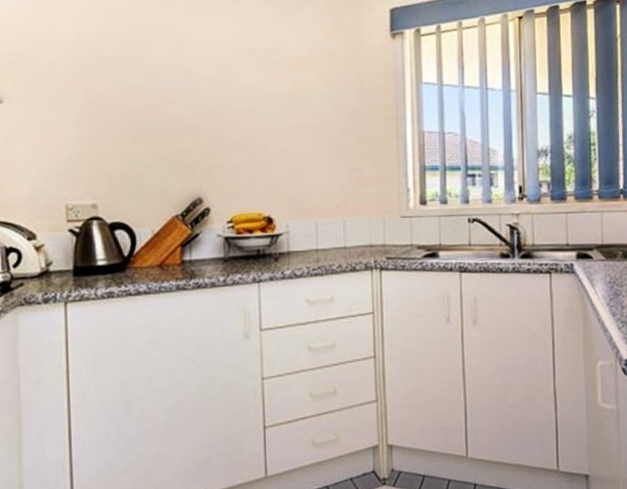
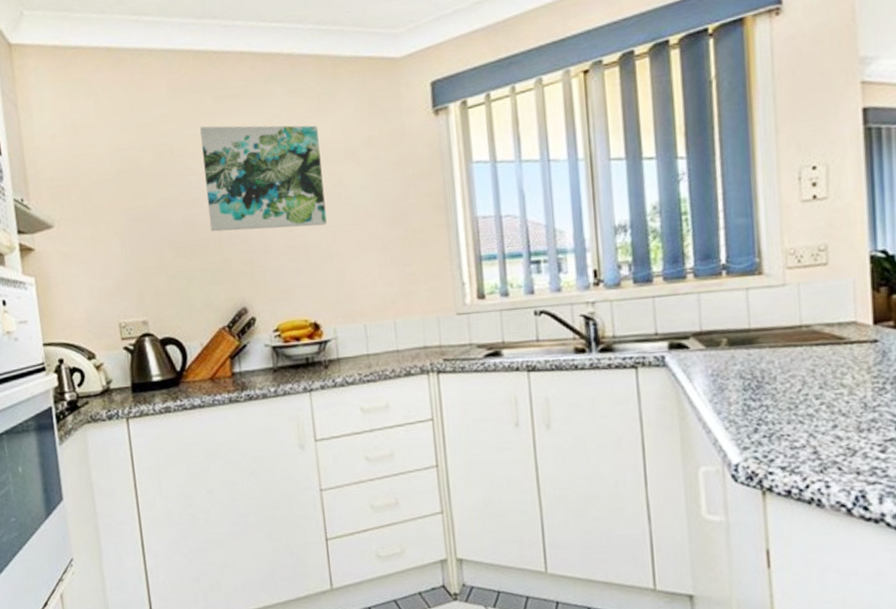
wall art: none [169,21,287,126] -> present [200,125,327,232]

